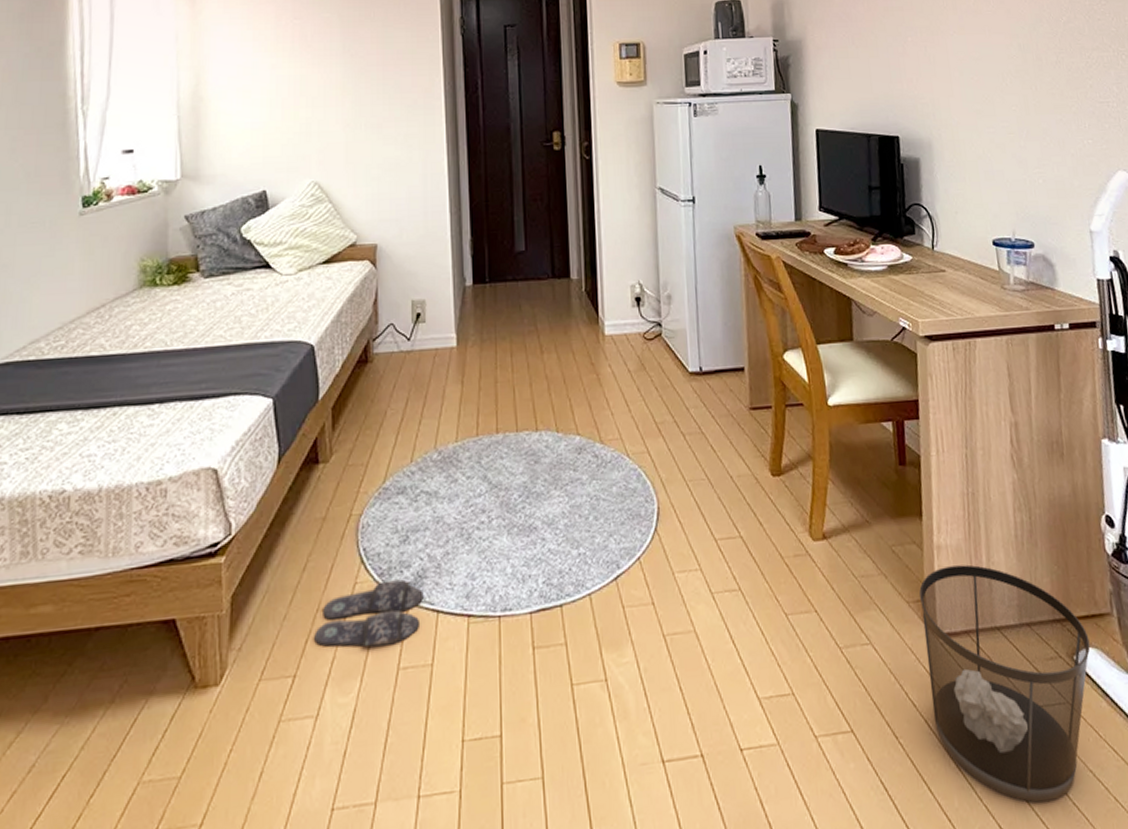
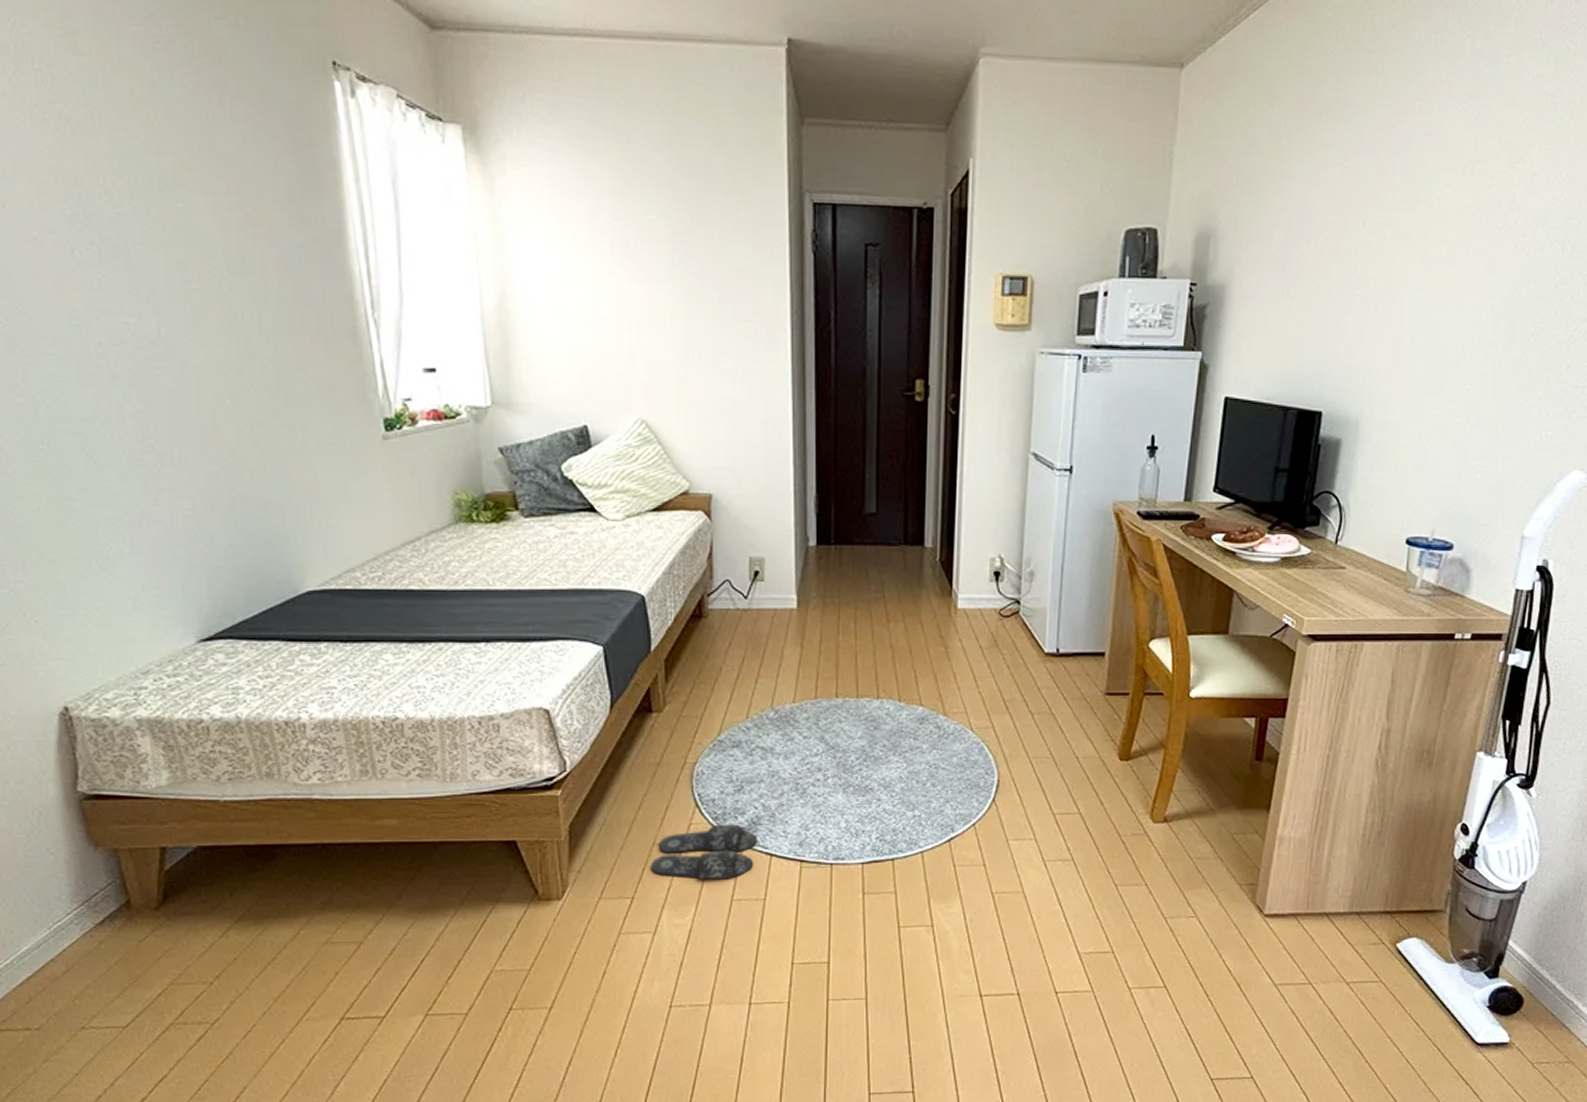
waste bin: present [919,564,1091,803] -> none [1246,856,1416,1057]

